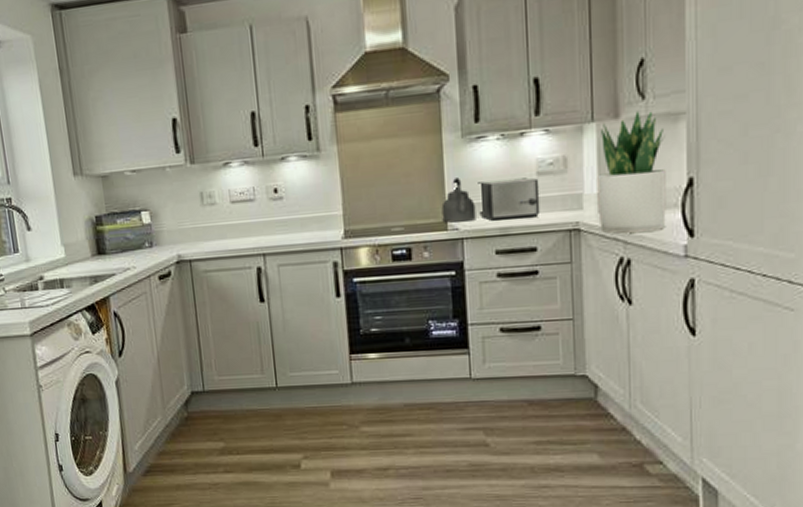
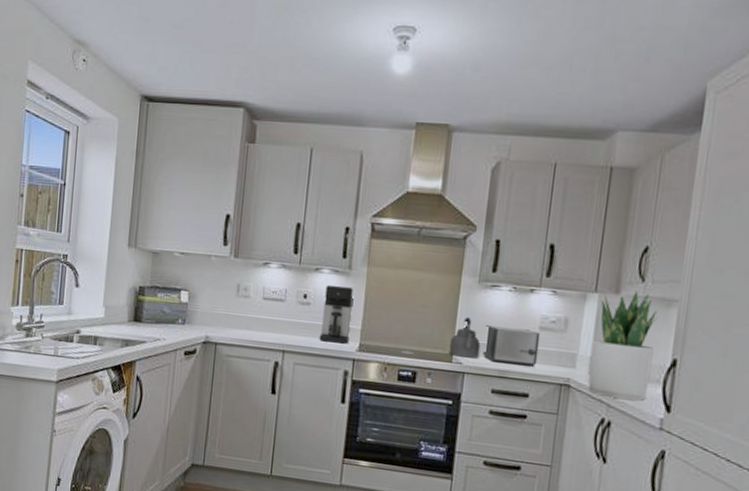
coffee maker: none [296,171,333,236] -> present [319,285,353,344]

